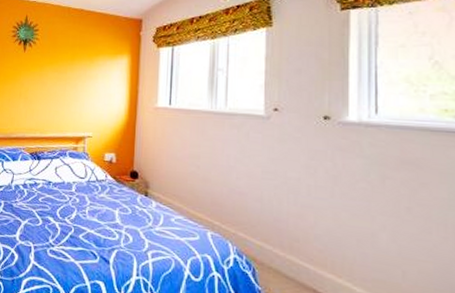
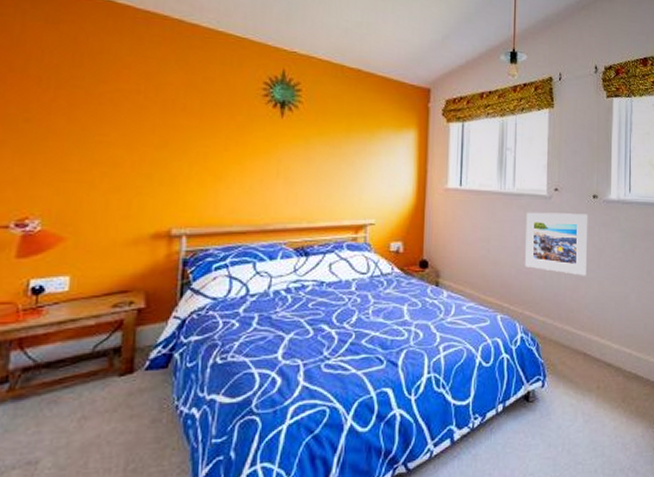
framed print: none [239,131,318,204] -> present [525,212,588,276]

